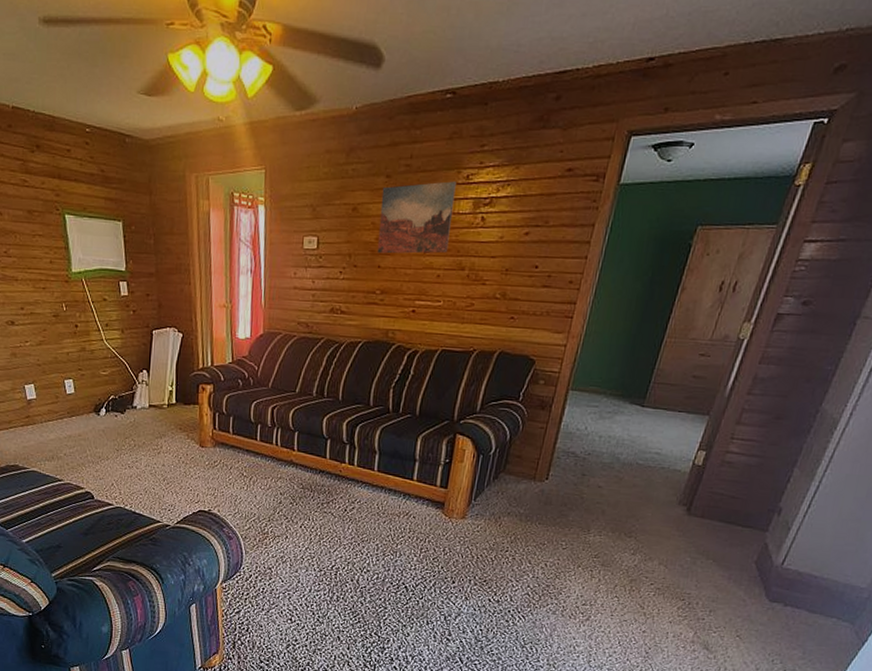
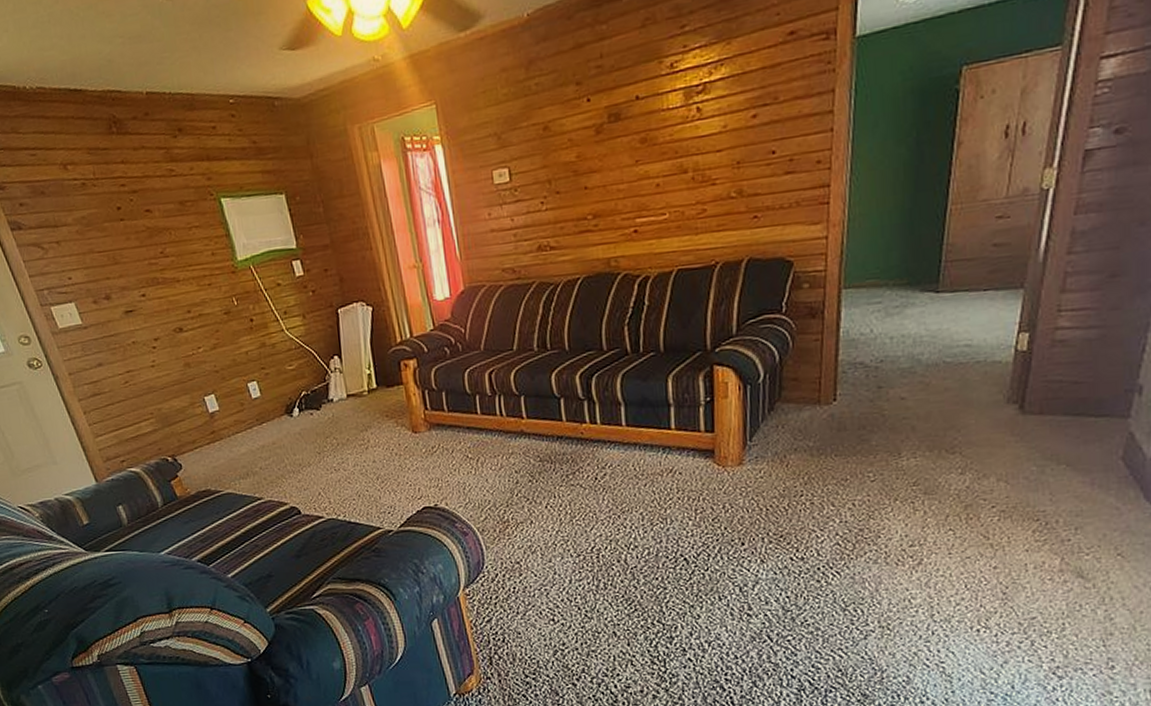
wall art: present [377,181,456,254] -> none [574,73,664,173]

